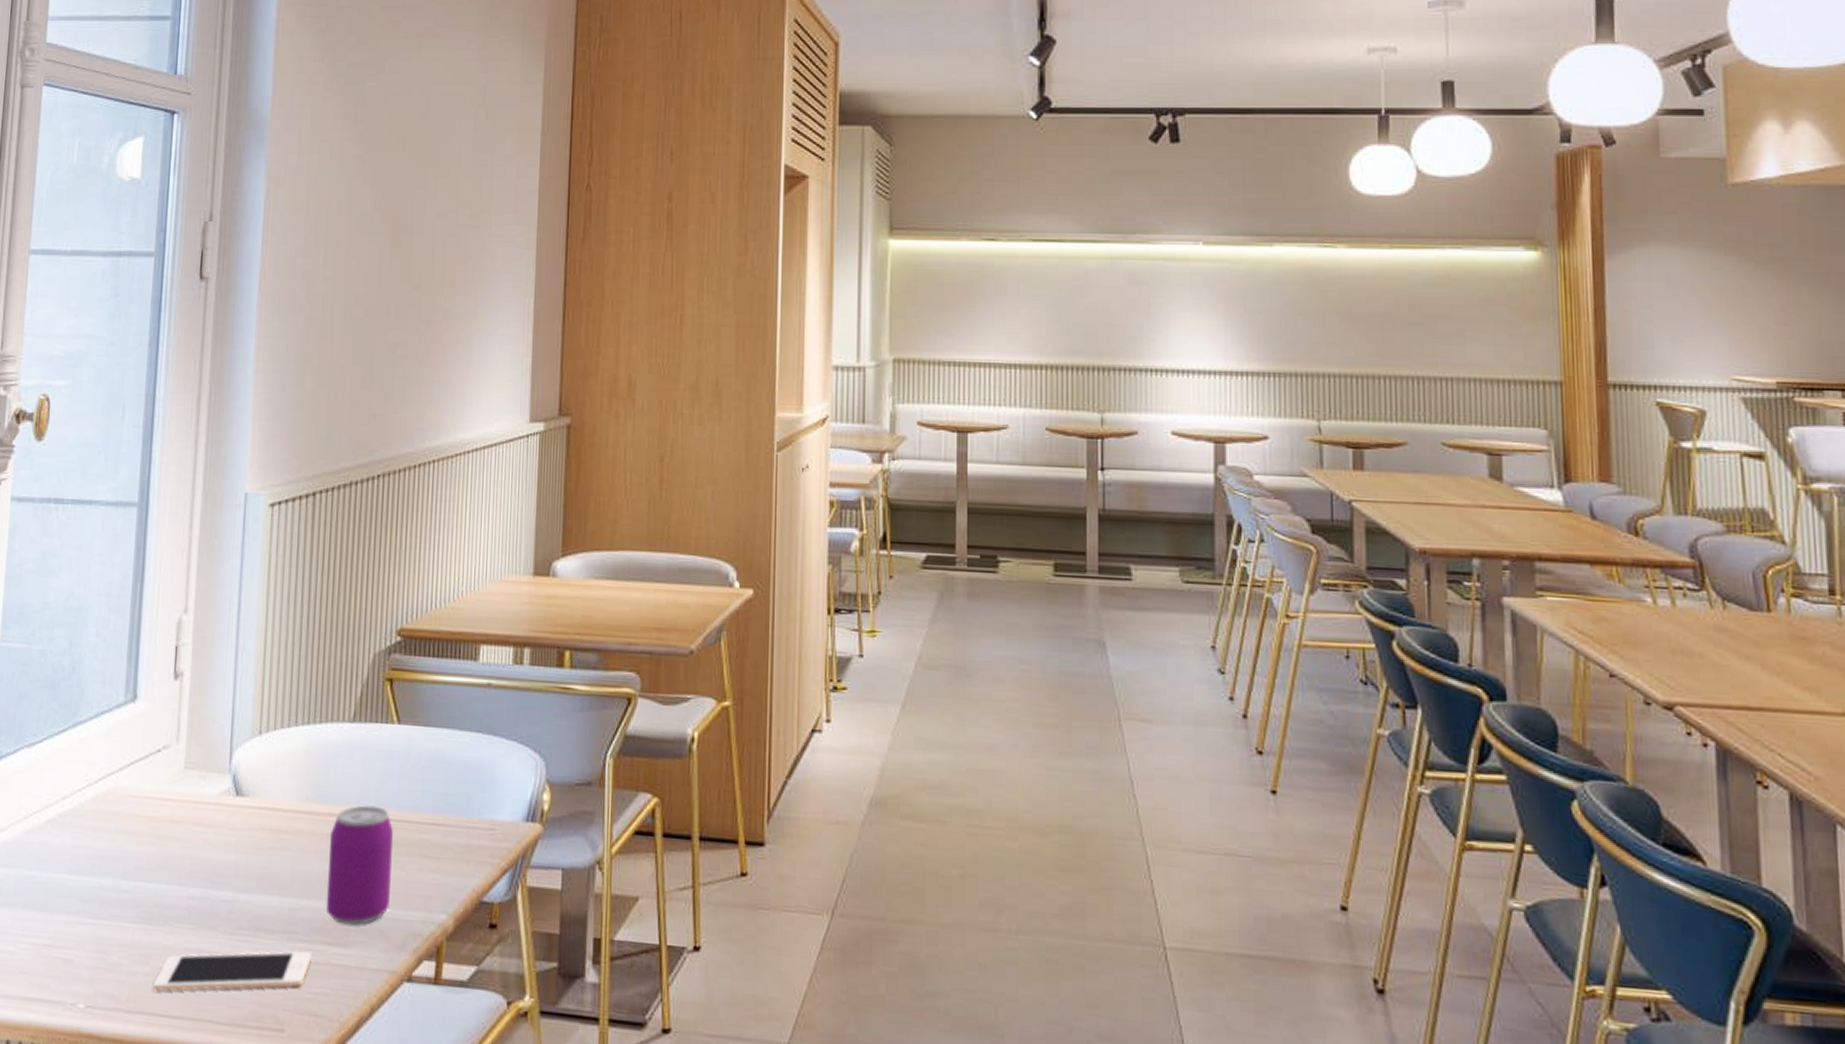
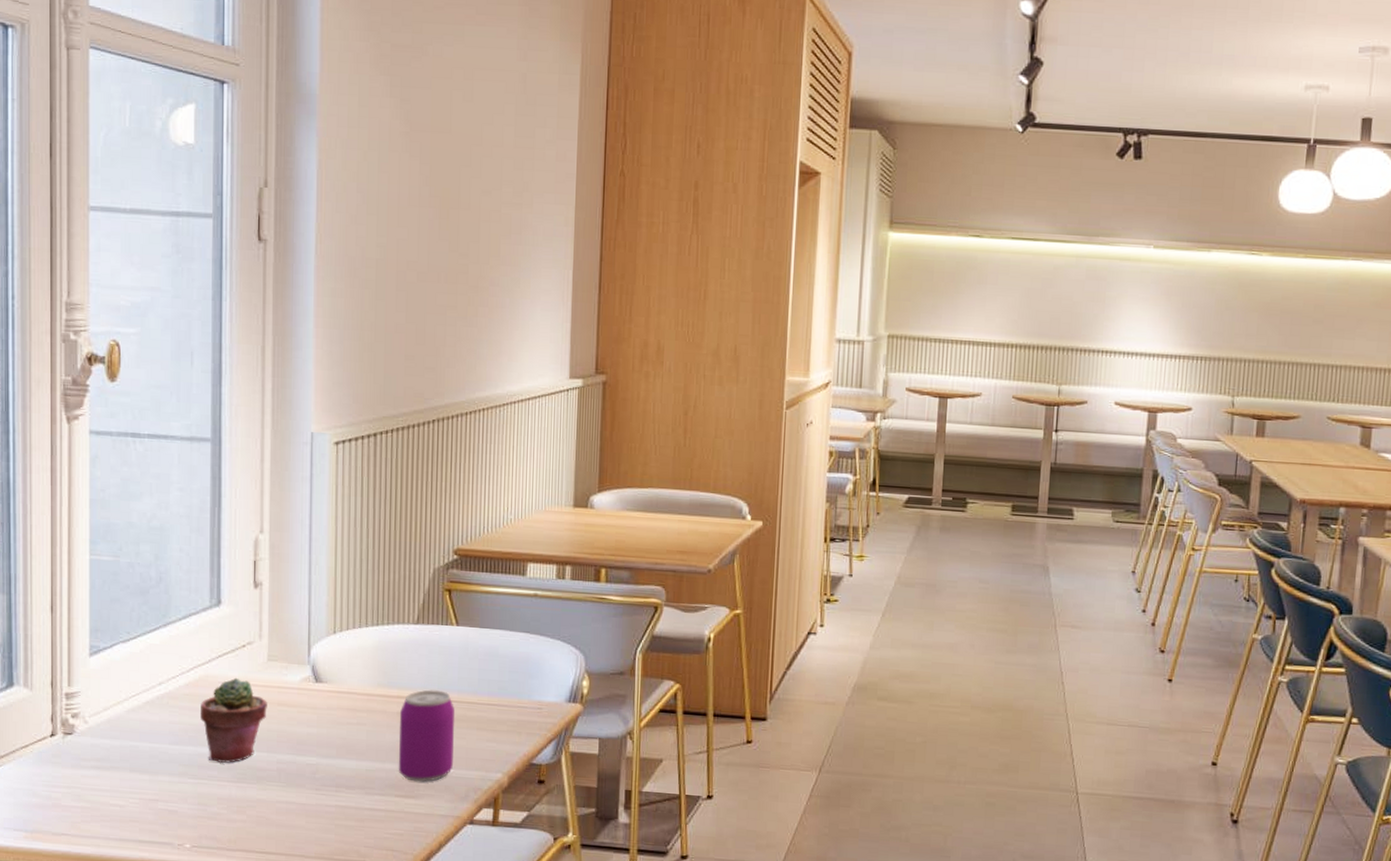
potted succulent: none [106,790,181,899] -> present [201,677,267,764]
cell phone: present [152,950,312,991] -> none [250,802,387,834]

